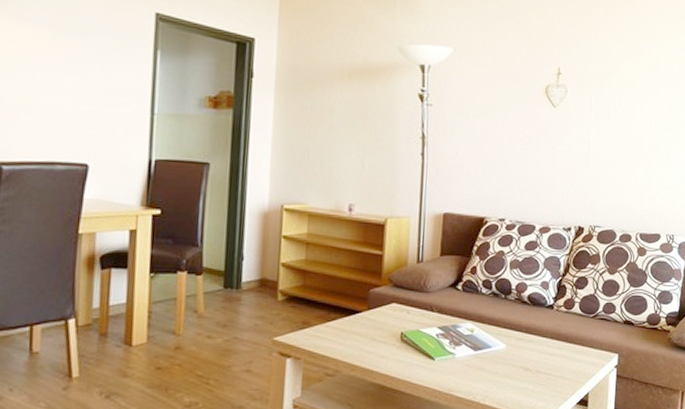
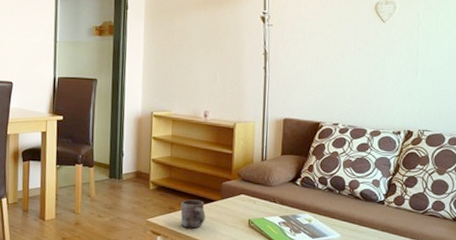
mug: none [317,311,349,347] -> present [180,199,206,229]

